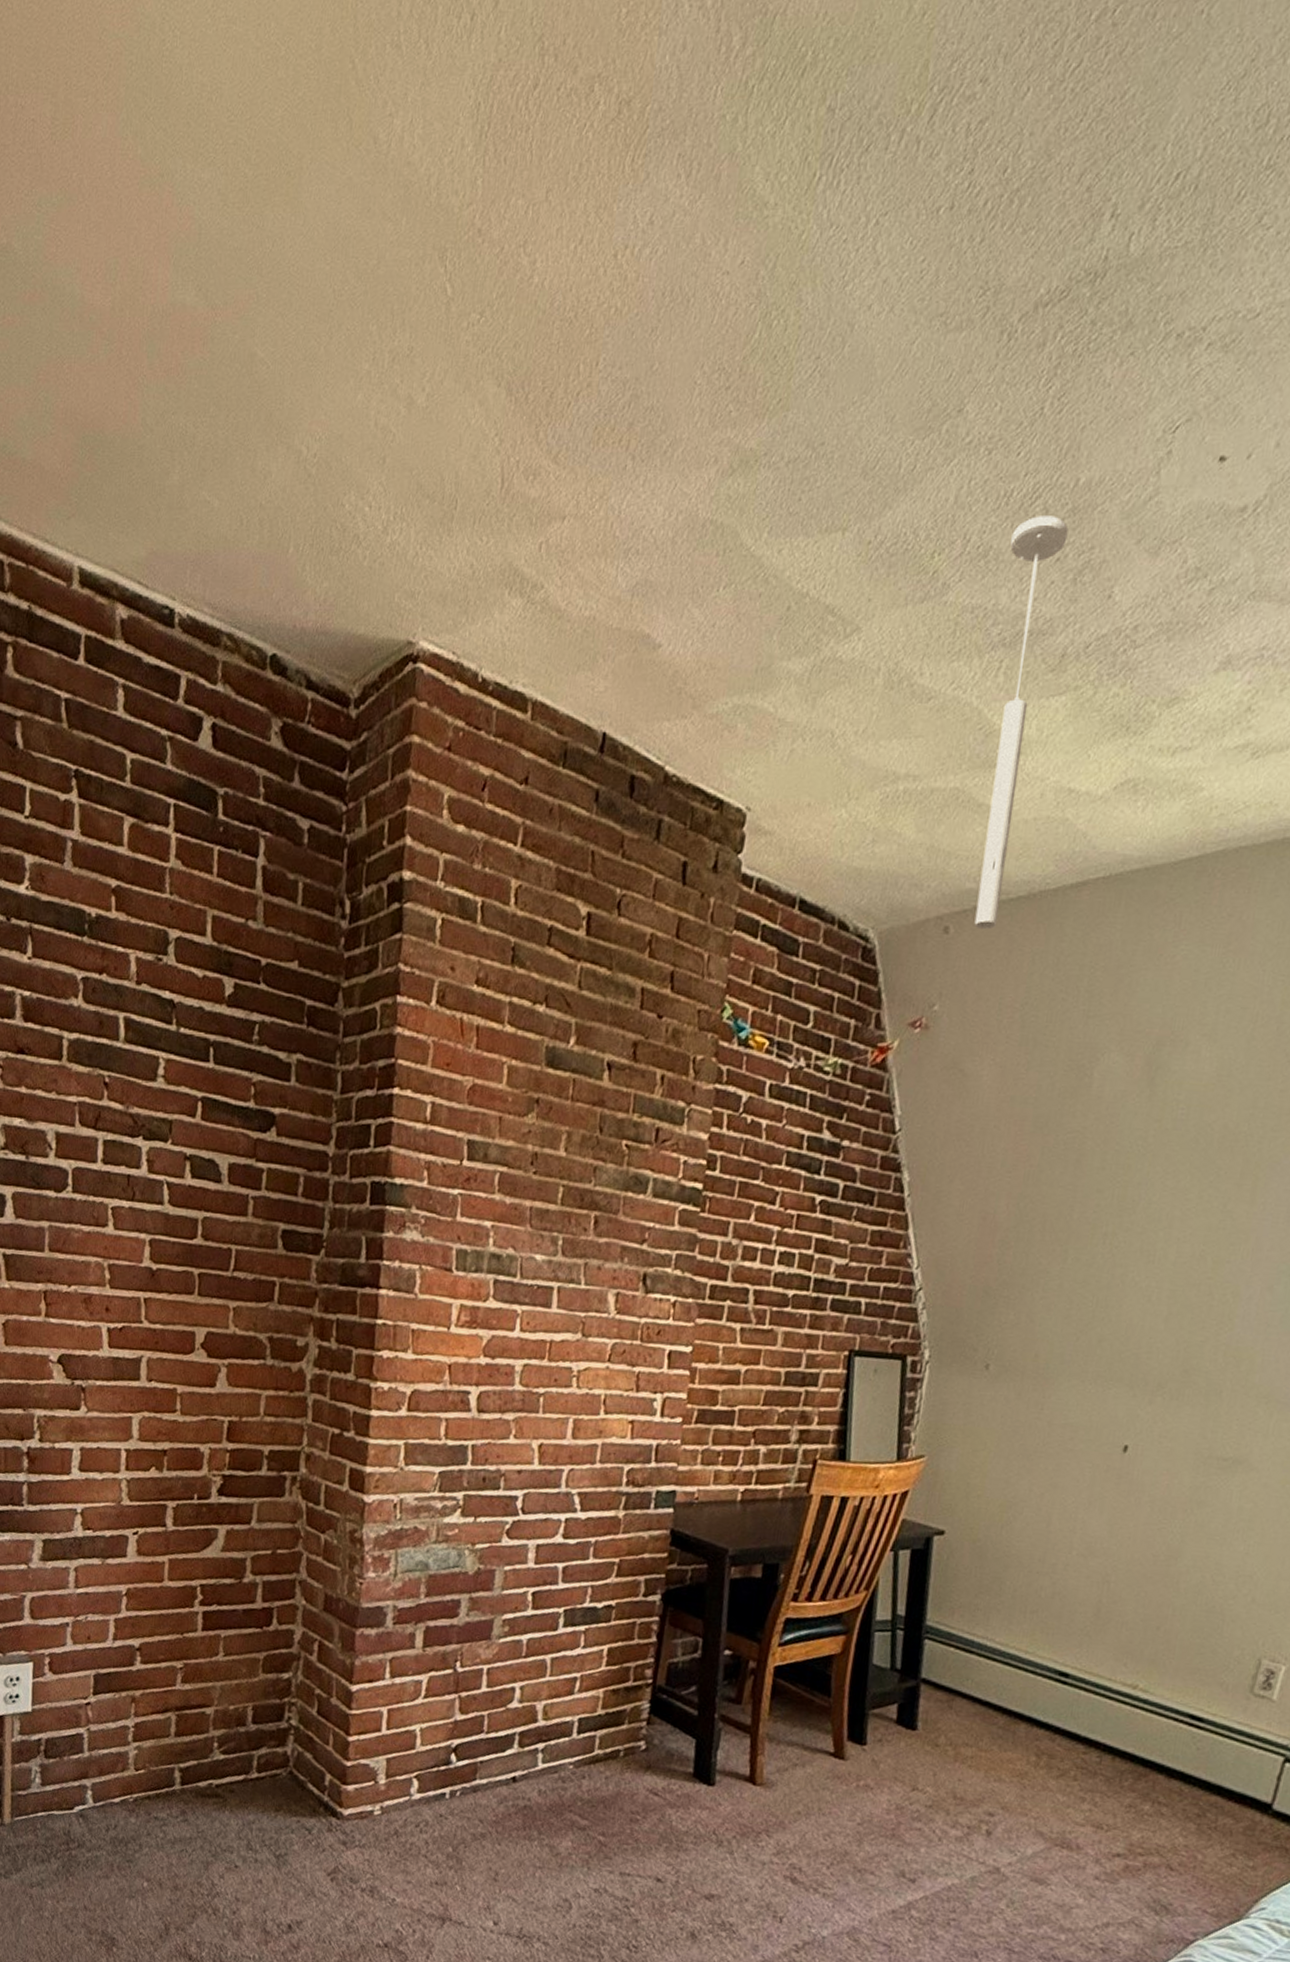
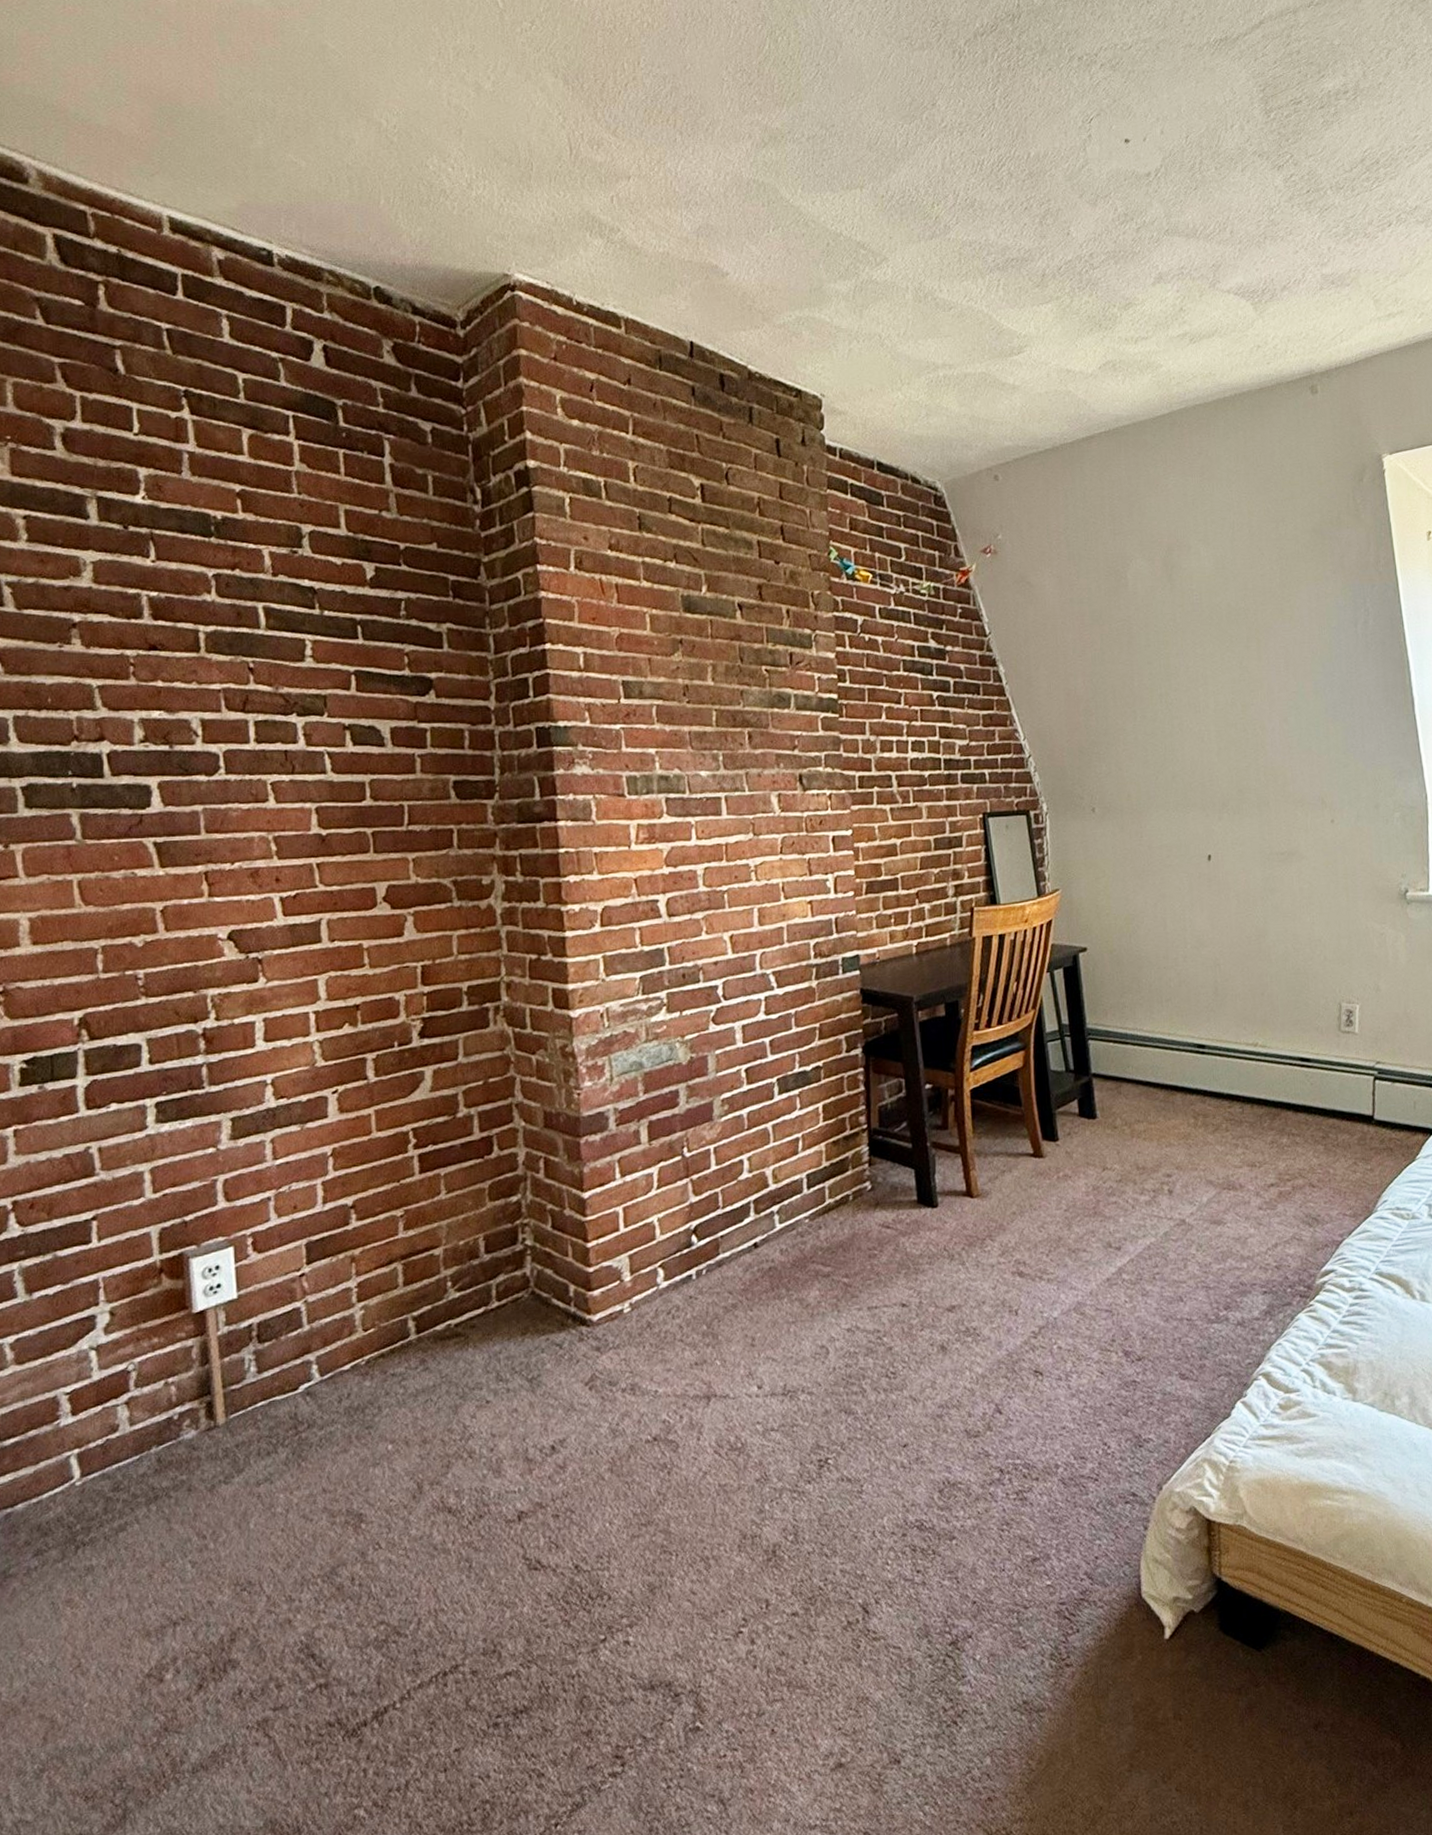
ceiling light: present [974,516,1069,930] -> none [989,178,1034,476]

